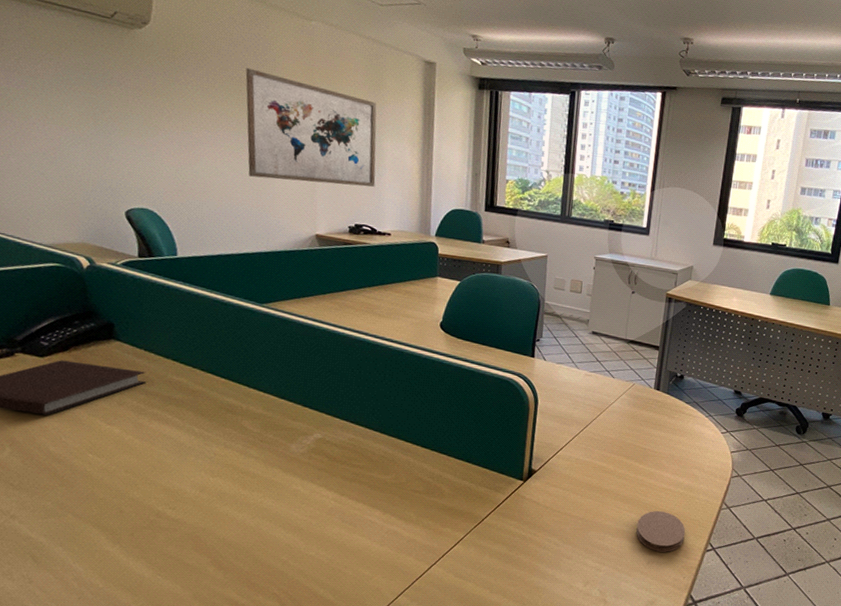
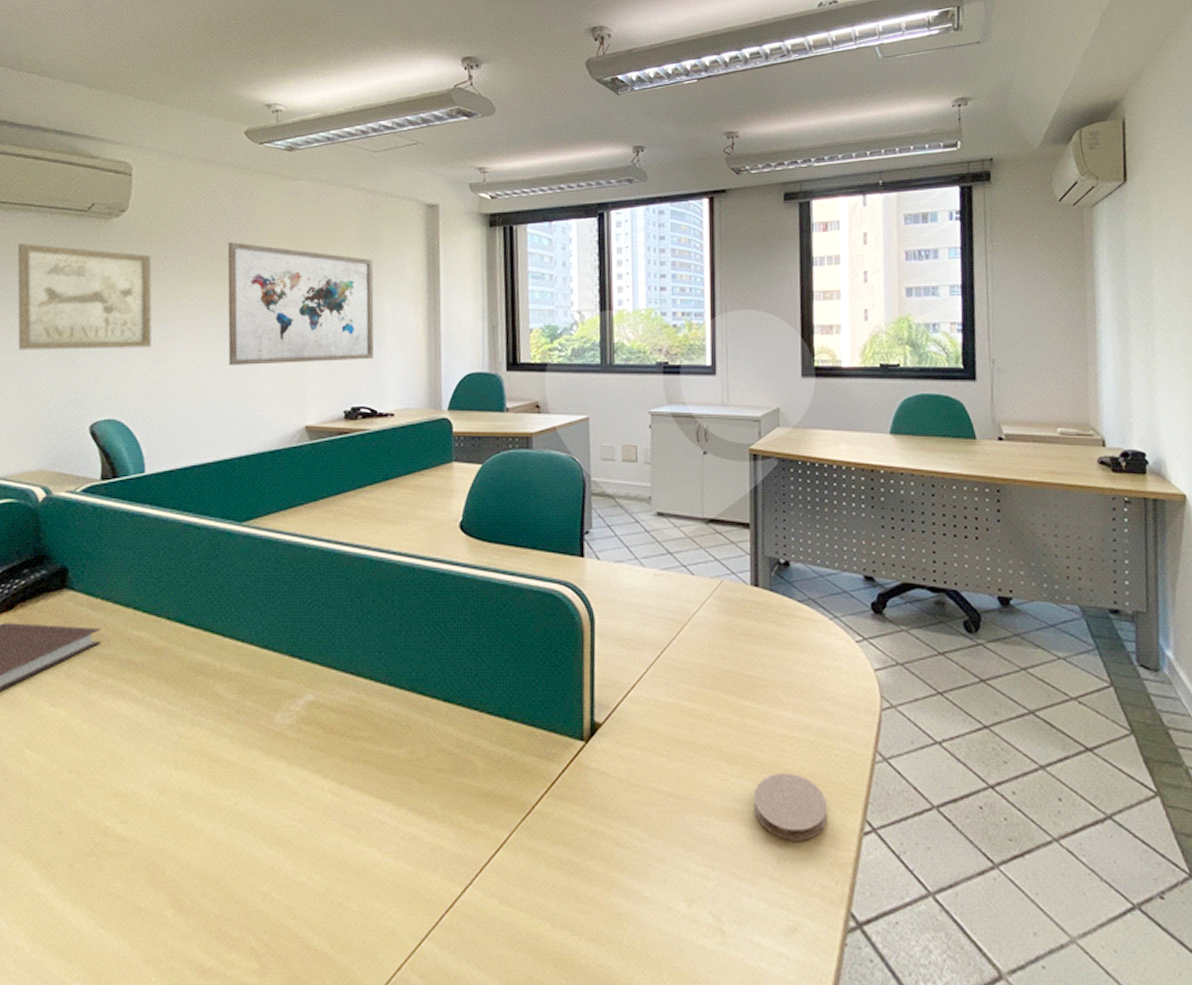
wall art: none [44,39,179,152] -> present [17,243,152,350]

